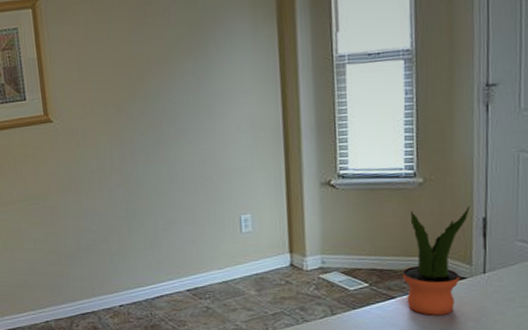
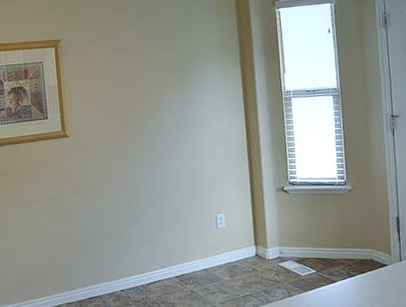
potted plant: present [403,206,470,315] -> none [341,208,387,296]

